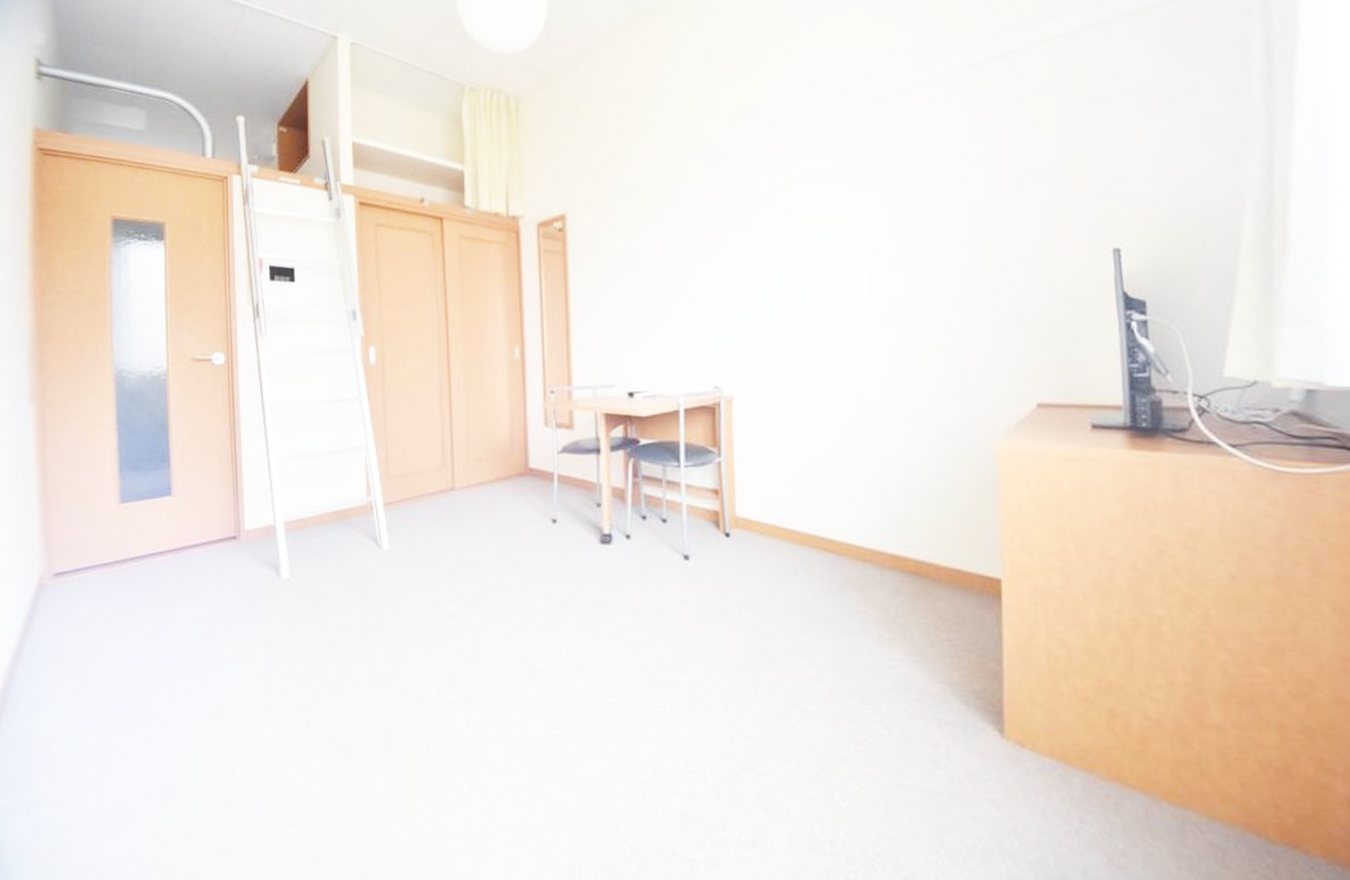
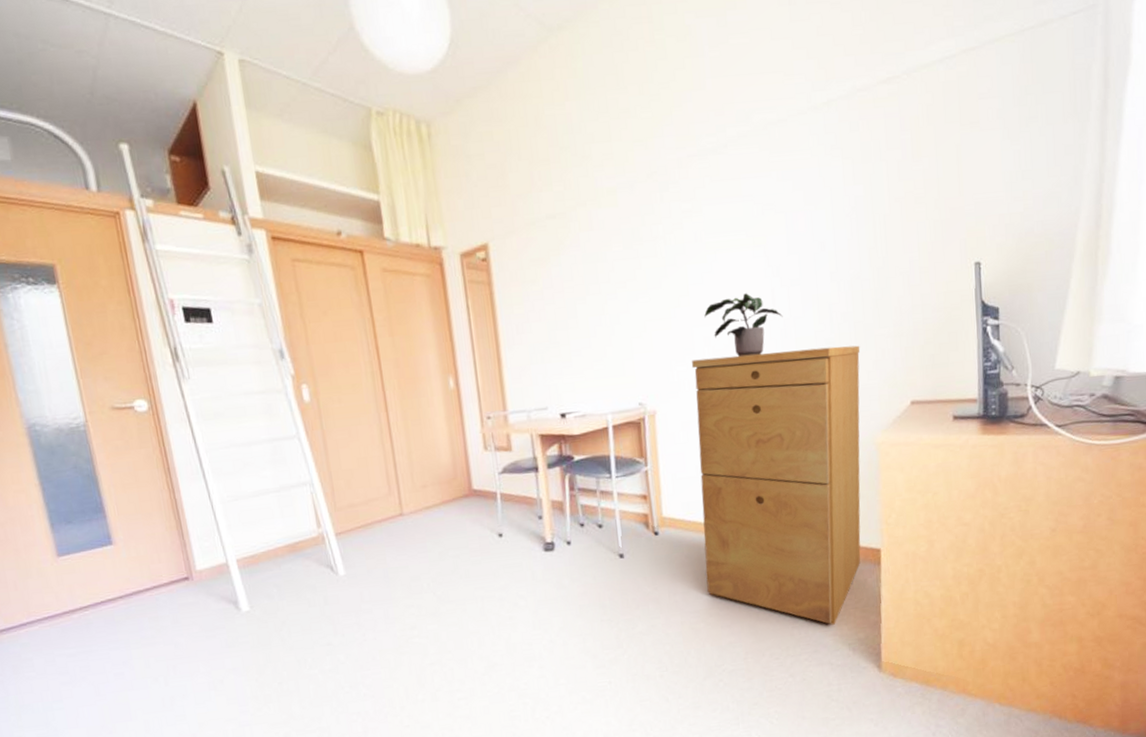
filing cabinet: none [775,336,976,669] -> present [691,345,861,625]
potted plant: none [791,272,881,341] -> present [704,292,783,357]

